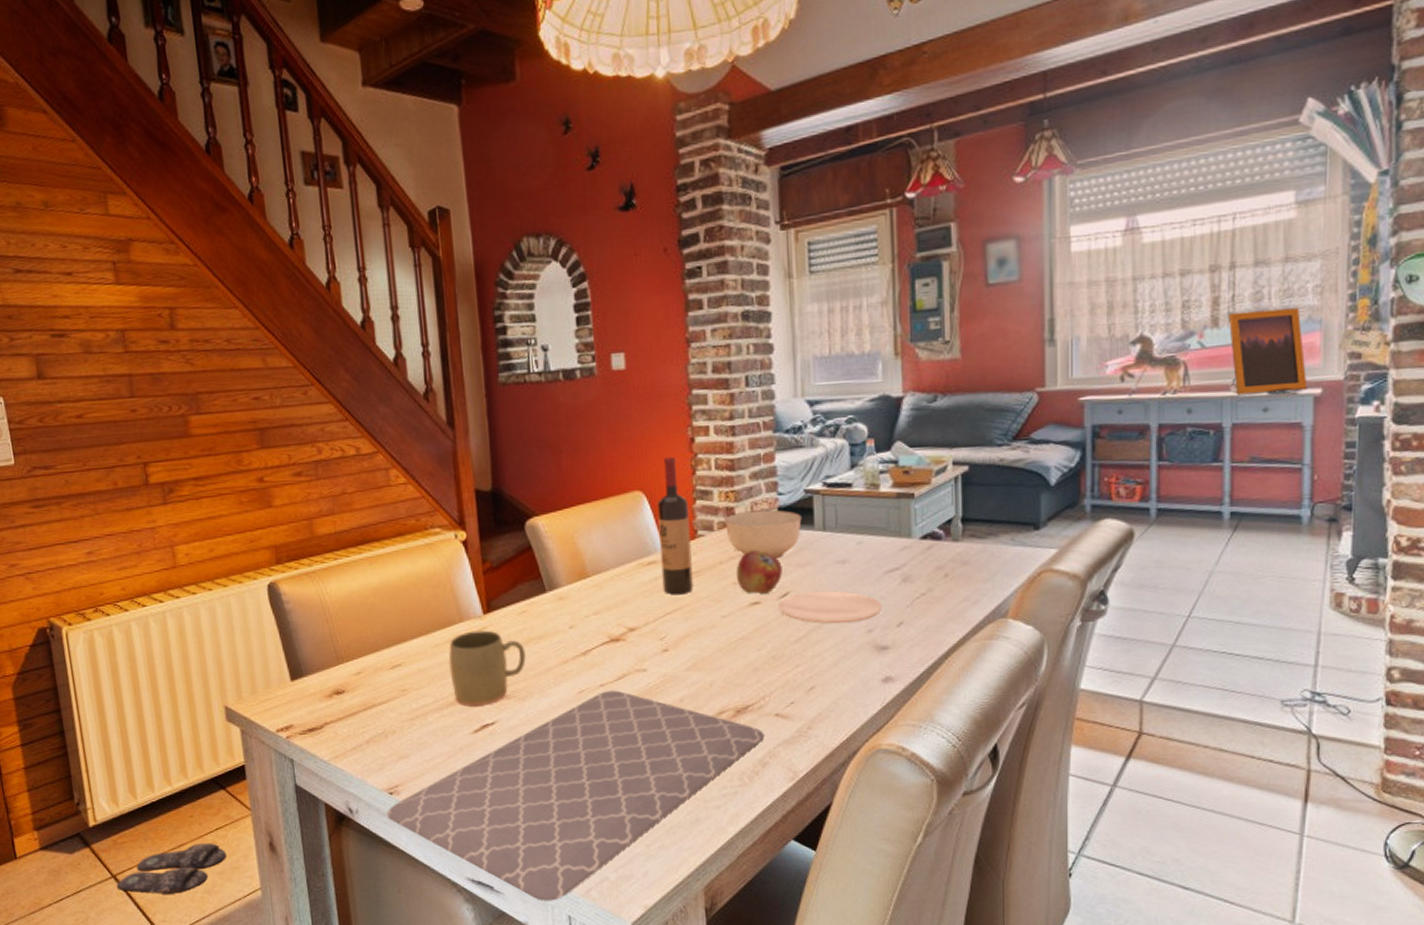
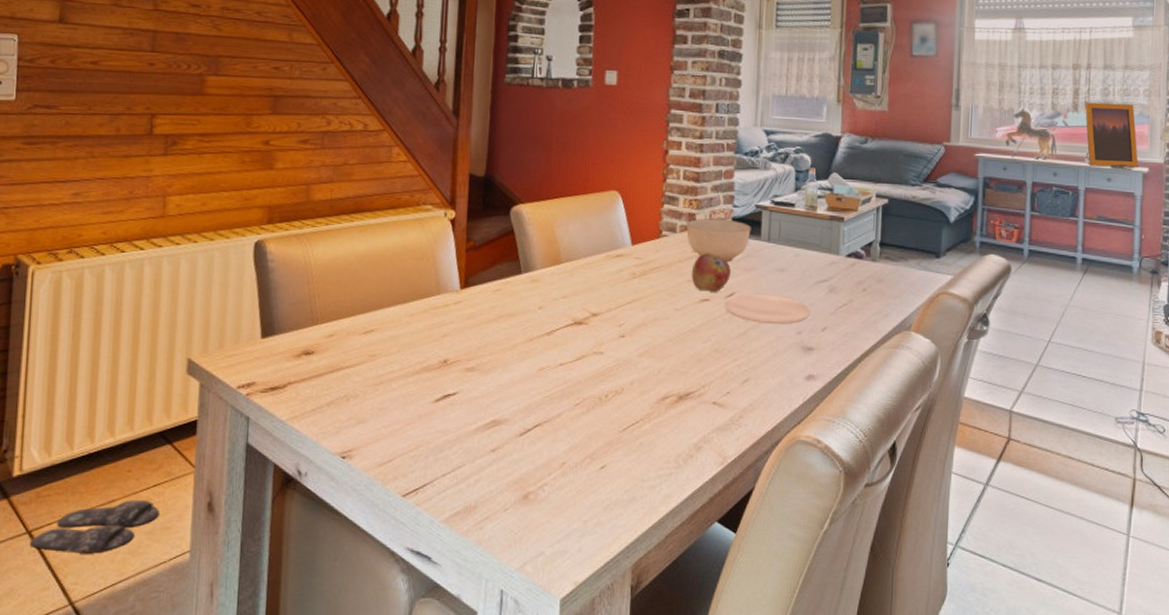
placemat: present [386,690,764,901] -> none [335,370,701,574]
mug: present [448,630,526,706] -> none [420,304,495,376]
wine bottle: present [657,456,694,594] -> none [626,164,657,286]

